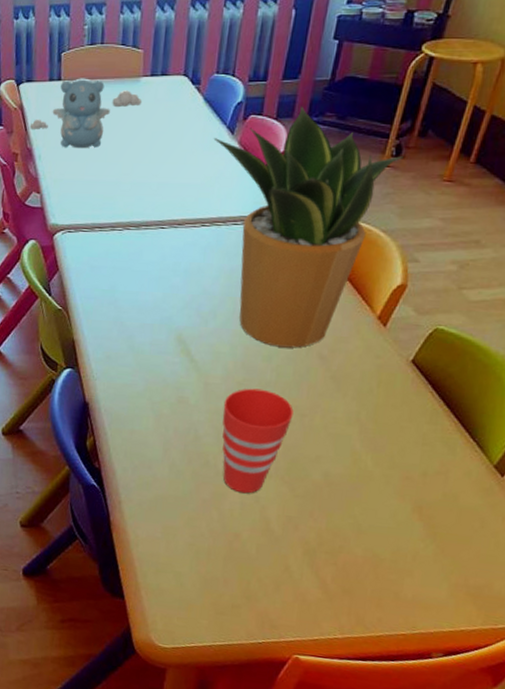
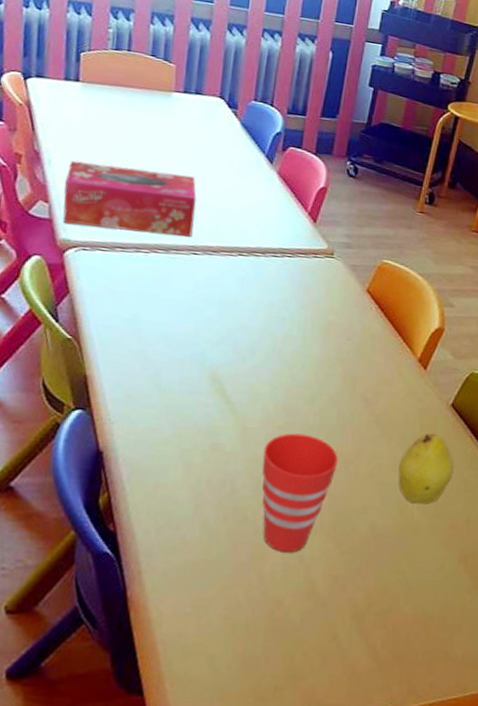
teddy bear: present [29,78,142,149] -> none [38,82,174,160]
tissue box: none [51,153,163,213] -> present [62,160,197,237]
potted plant: present [213,106,404,348] -> none [251,145,436,390]
fruit: none [353,388,412,456] -> present [398,433,454,504]

